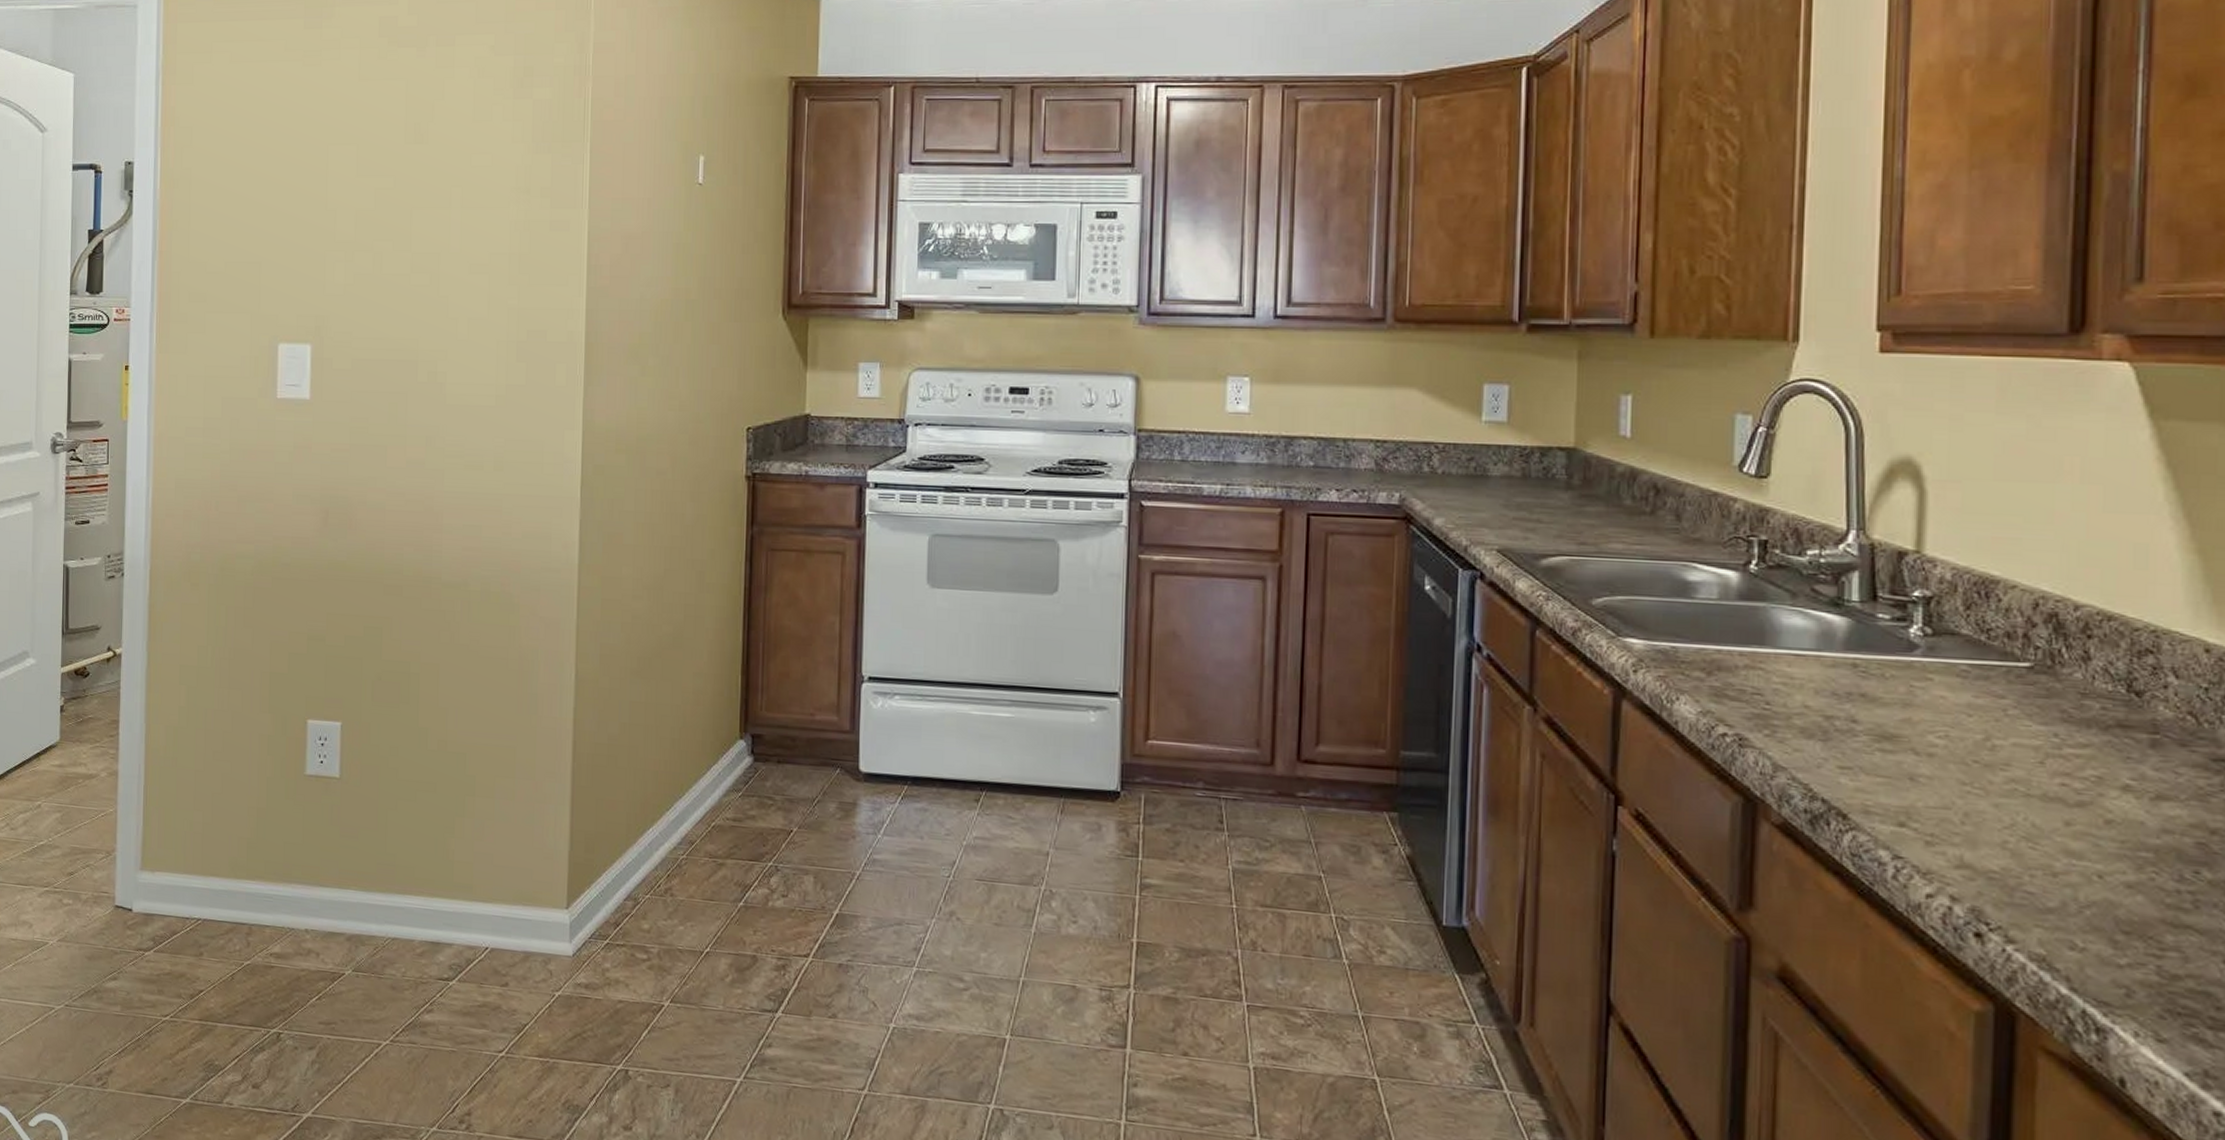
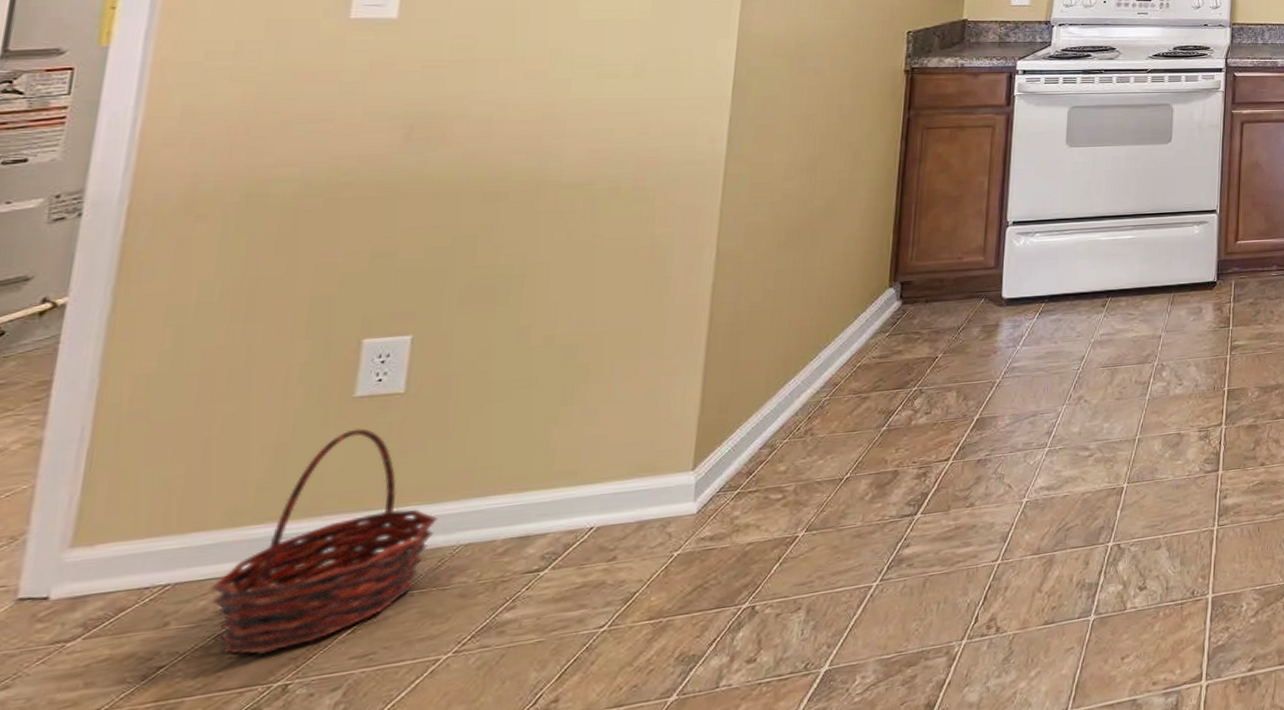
basket: none [225,806,371,1000] -> present [210,428,438,654]

